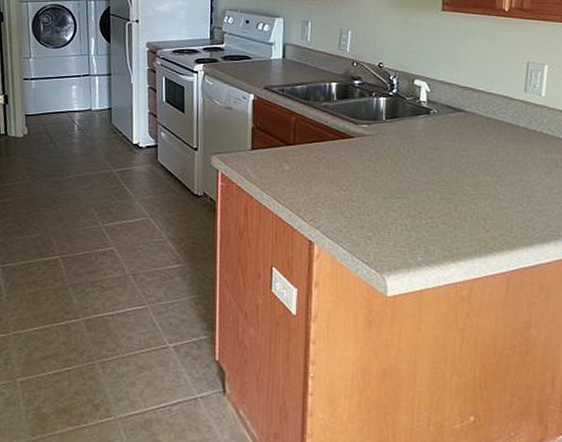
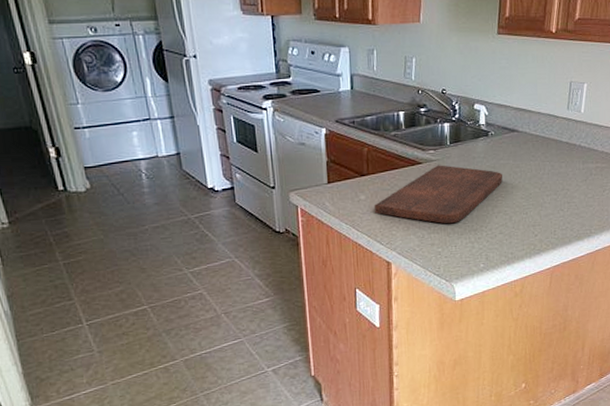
cutting board: none [299,140,446,207] -> present [375,165,502,224]

